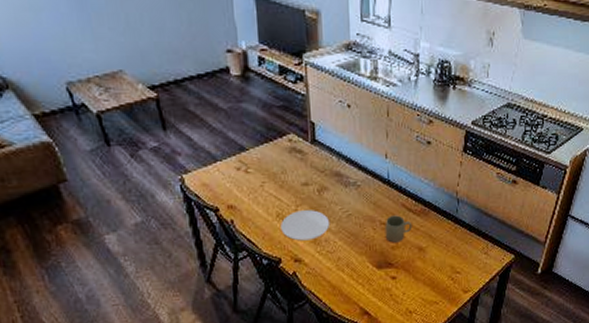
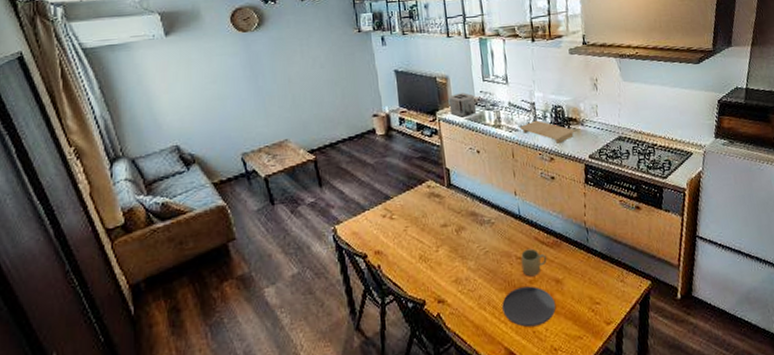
plate: present [281,210,331,241] -> none [423,249,470,282]
toaster: none [318,33,351,63] -> present [448,93,477,118]
plate: none [361,252,416,291] -> present [502,286,557,328]
cutting board: none [398,75,463,104] -> present [519,120,577,143]

